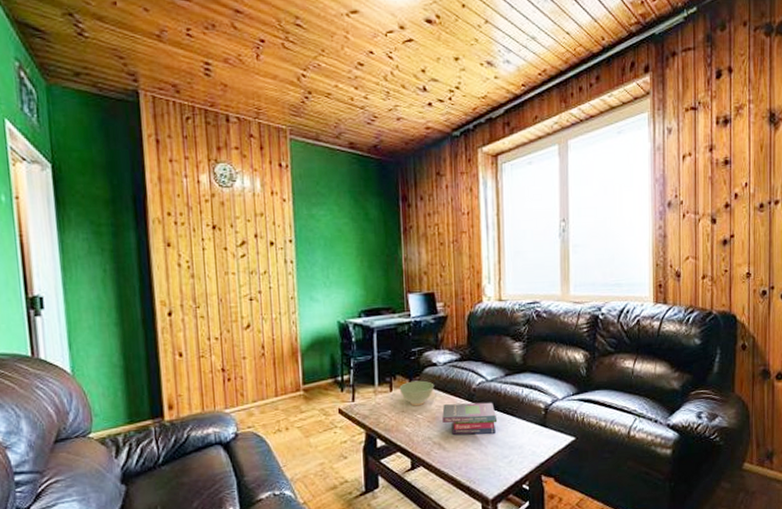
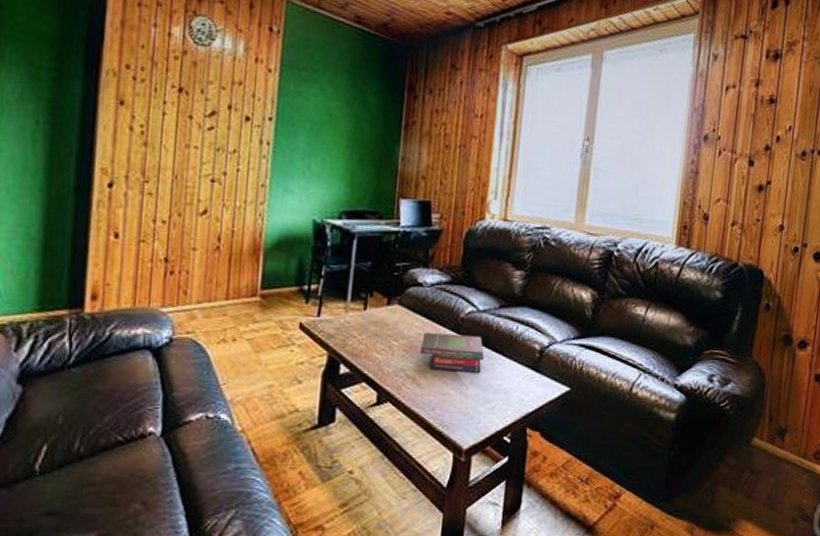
bowl: present [399,380,435,406] -> none [375,300,417,331]

